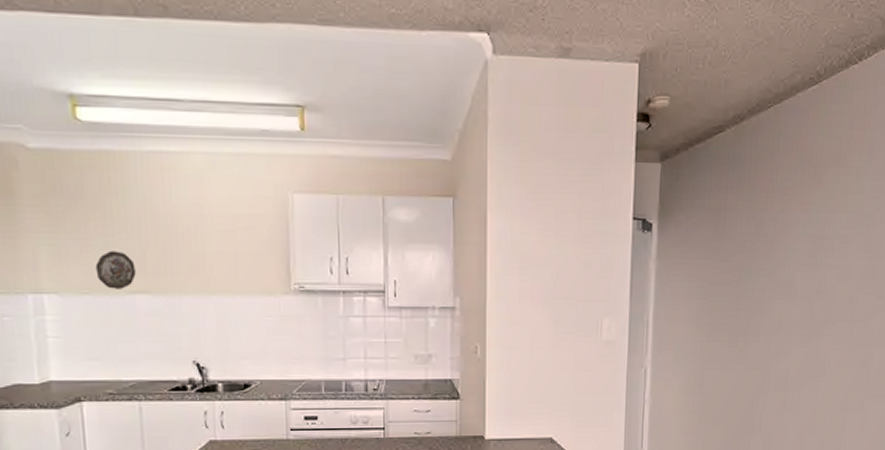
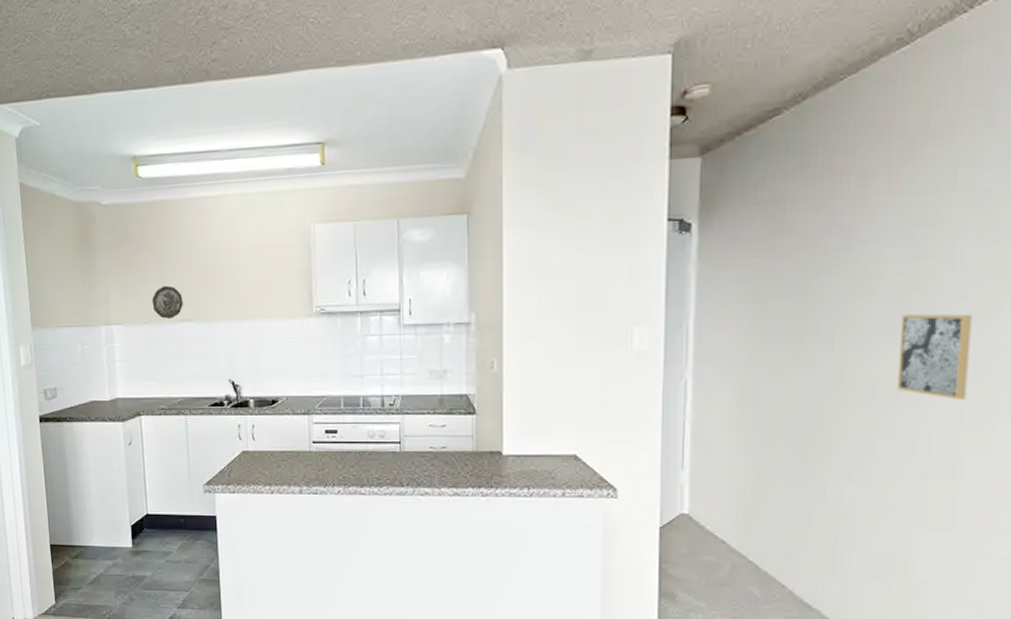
wall art: none [803,314,856,386] -> present [897,313,973,400]

